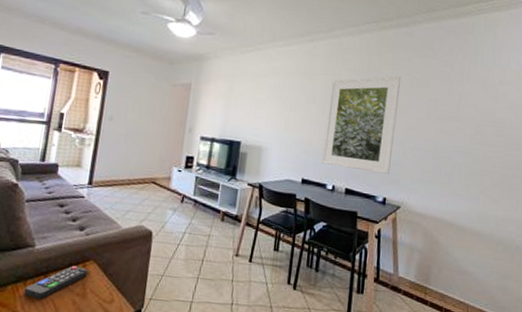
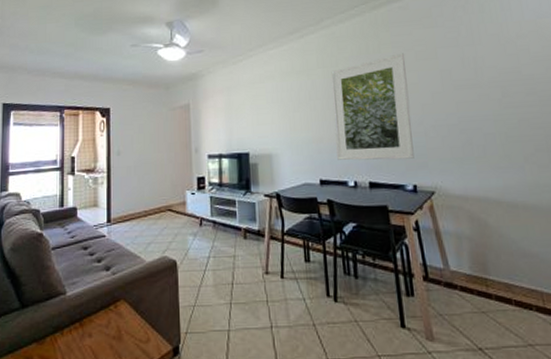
remote control: present [24,265,89,300] -> none [62,307,120,348]

